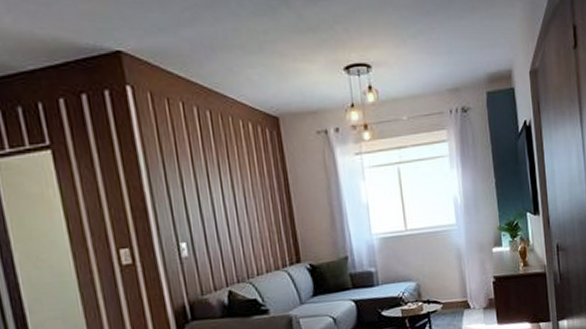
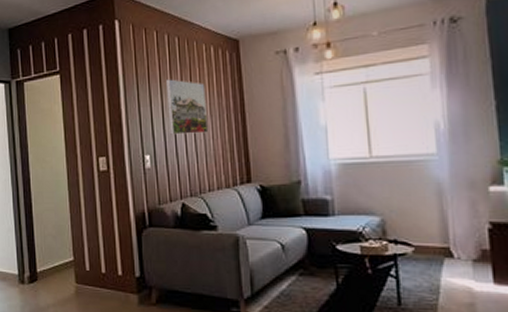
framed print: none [200,157,253,219] -> present [167,79,209,135]

